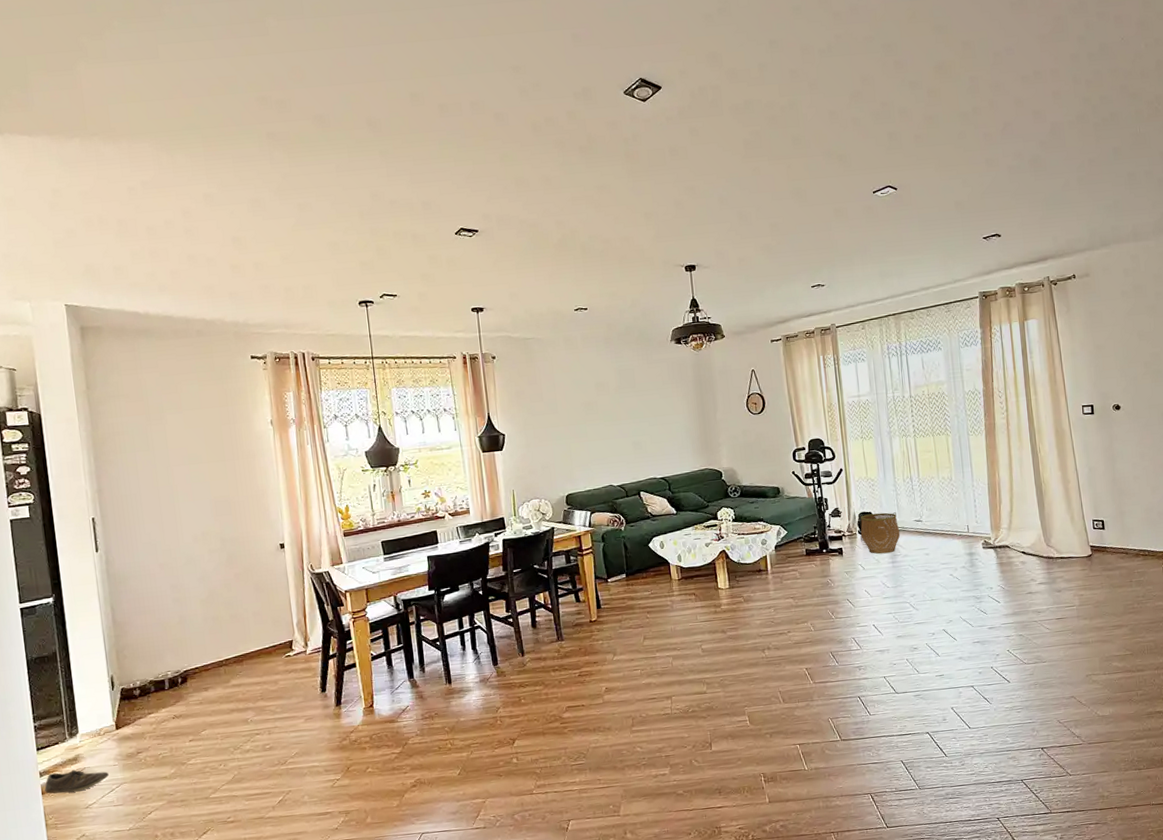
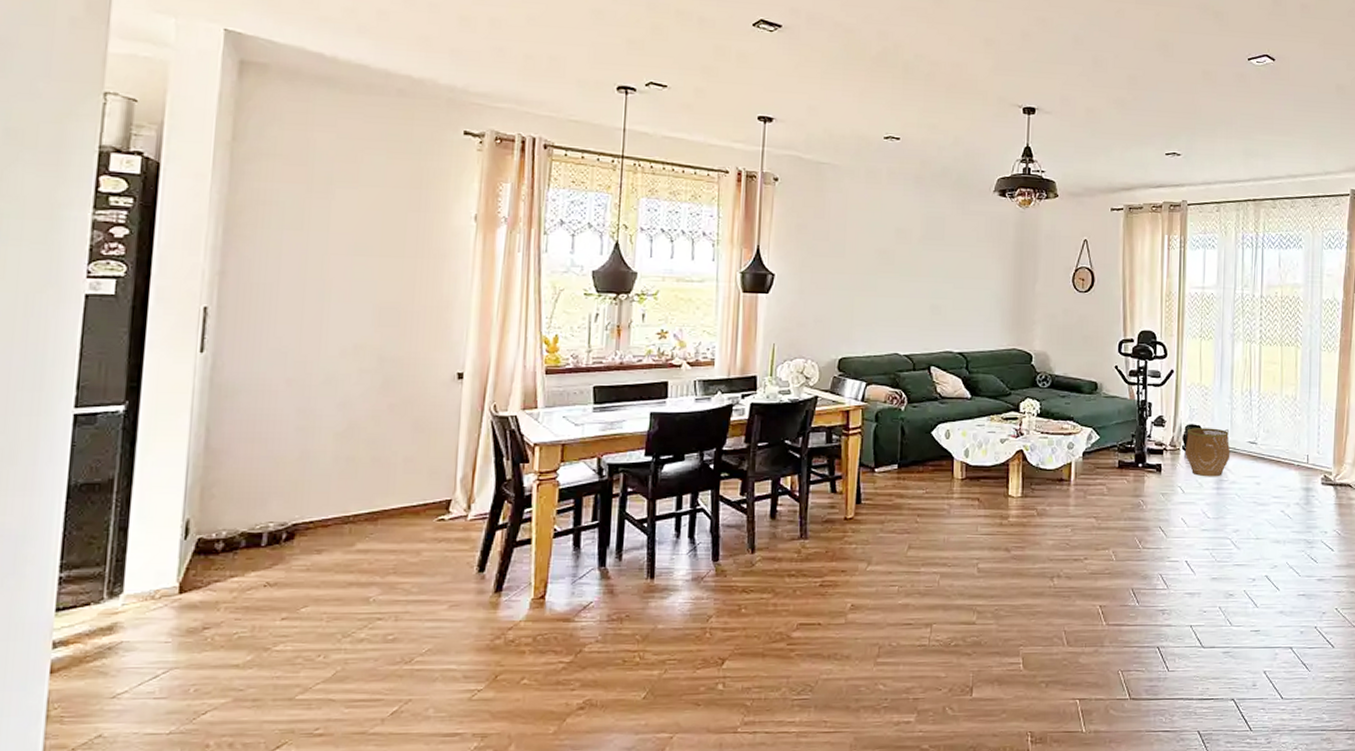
shoe: present [45,769,109,794] -> none [55,643,155,675]

